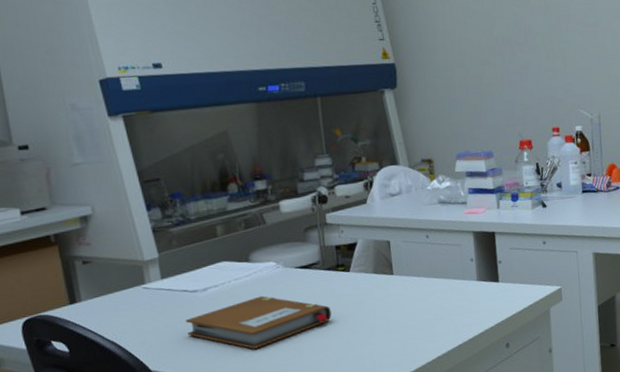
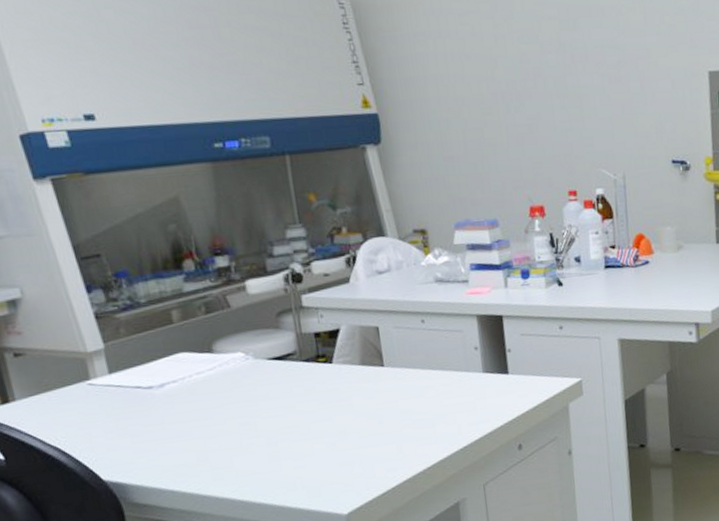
notebook: present [185,295,332,349] -> none [139,392,313,454]

